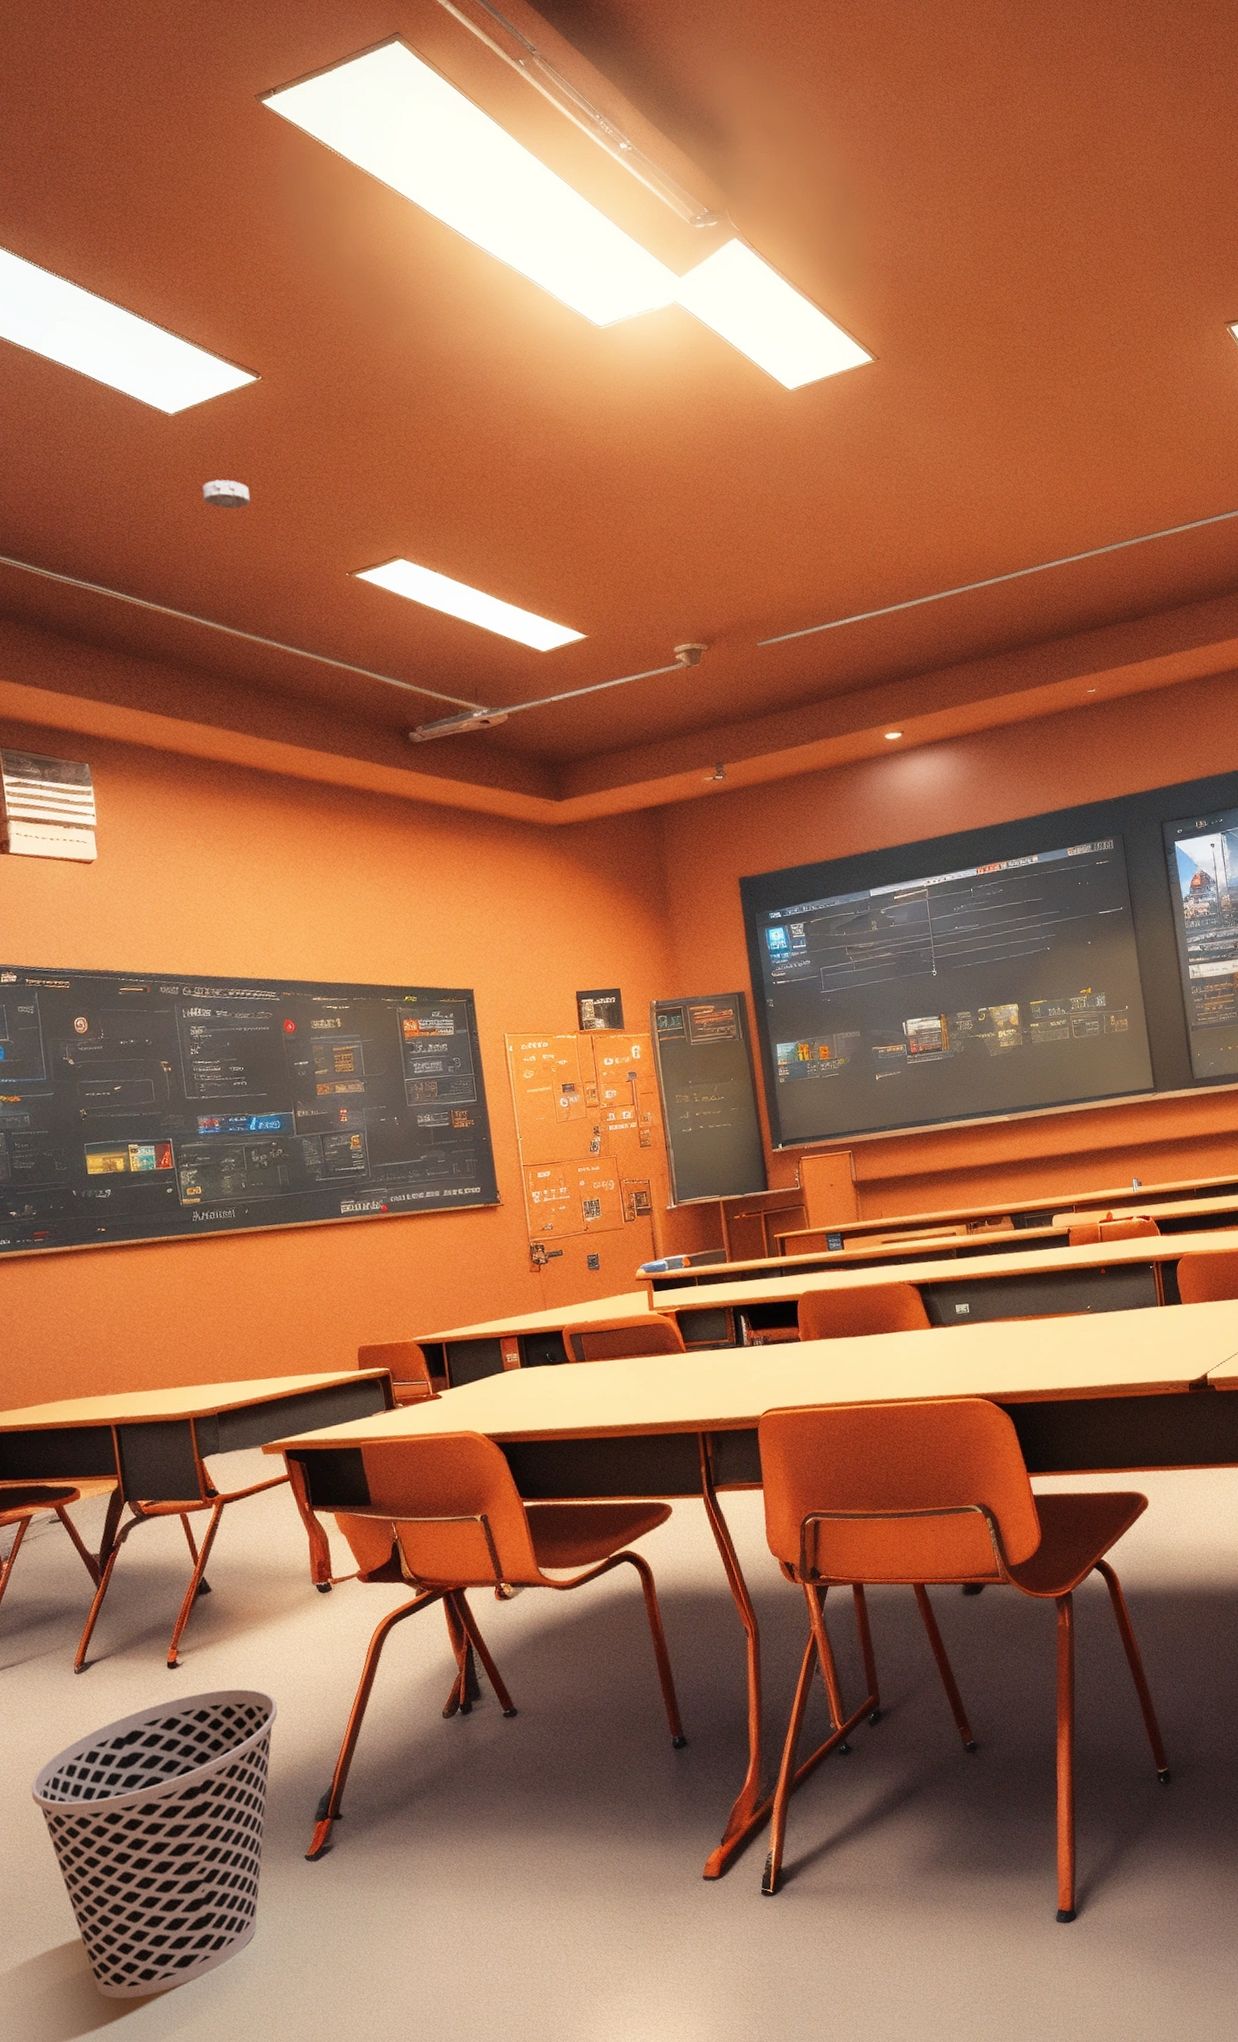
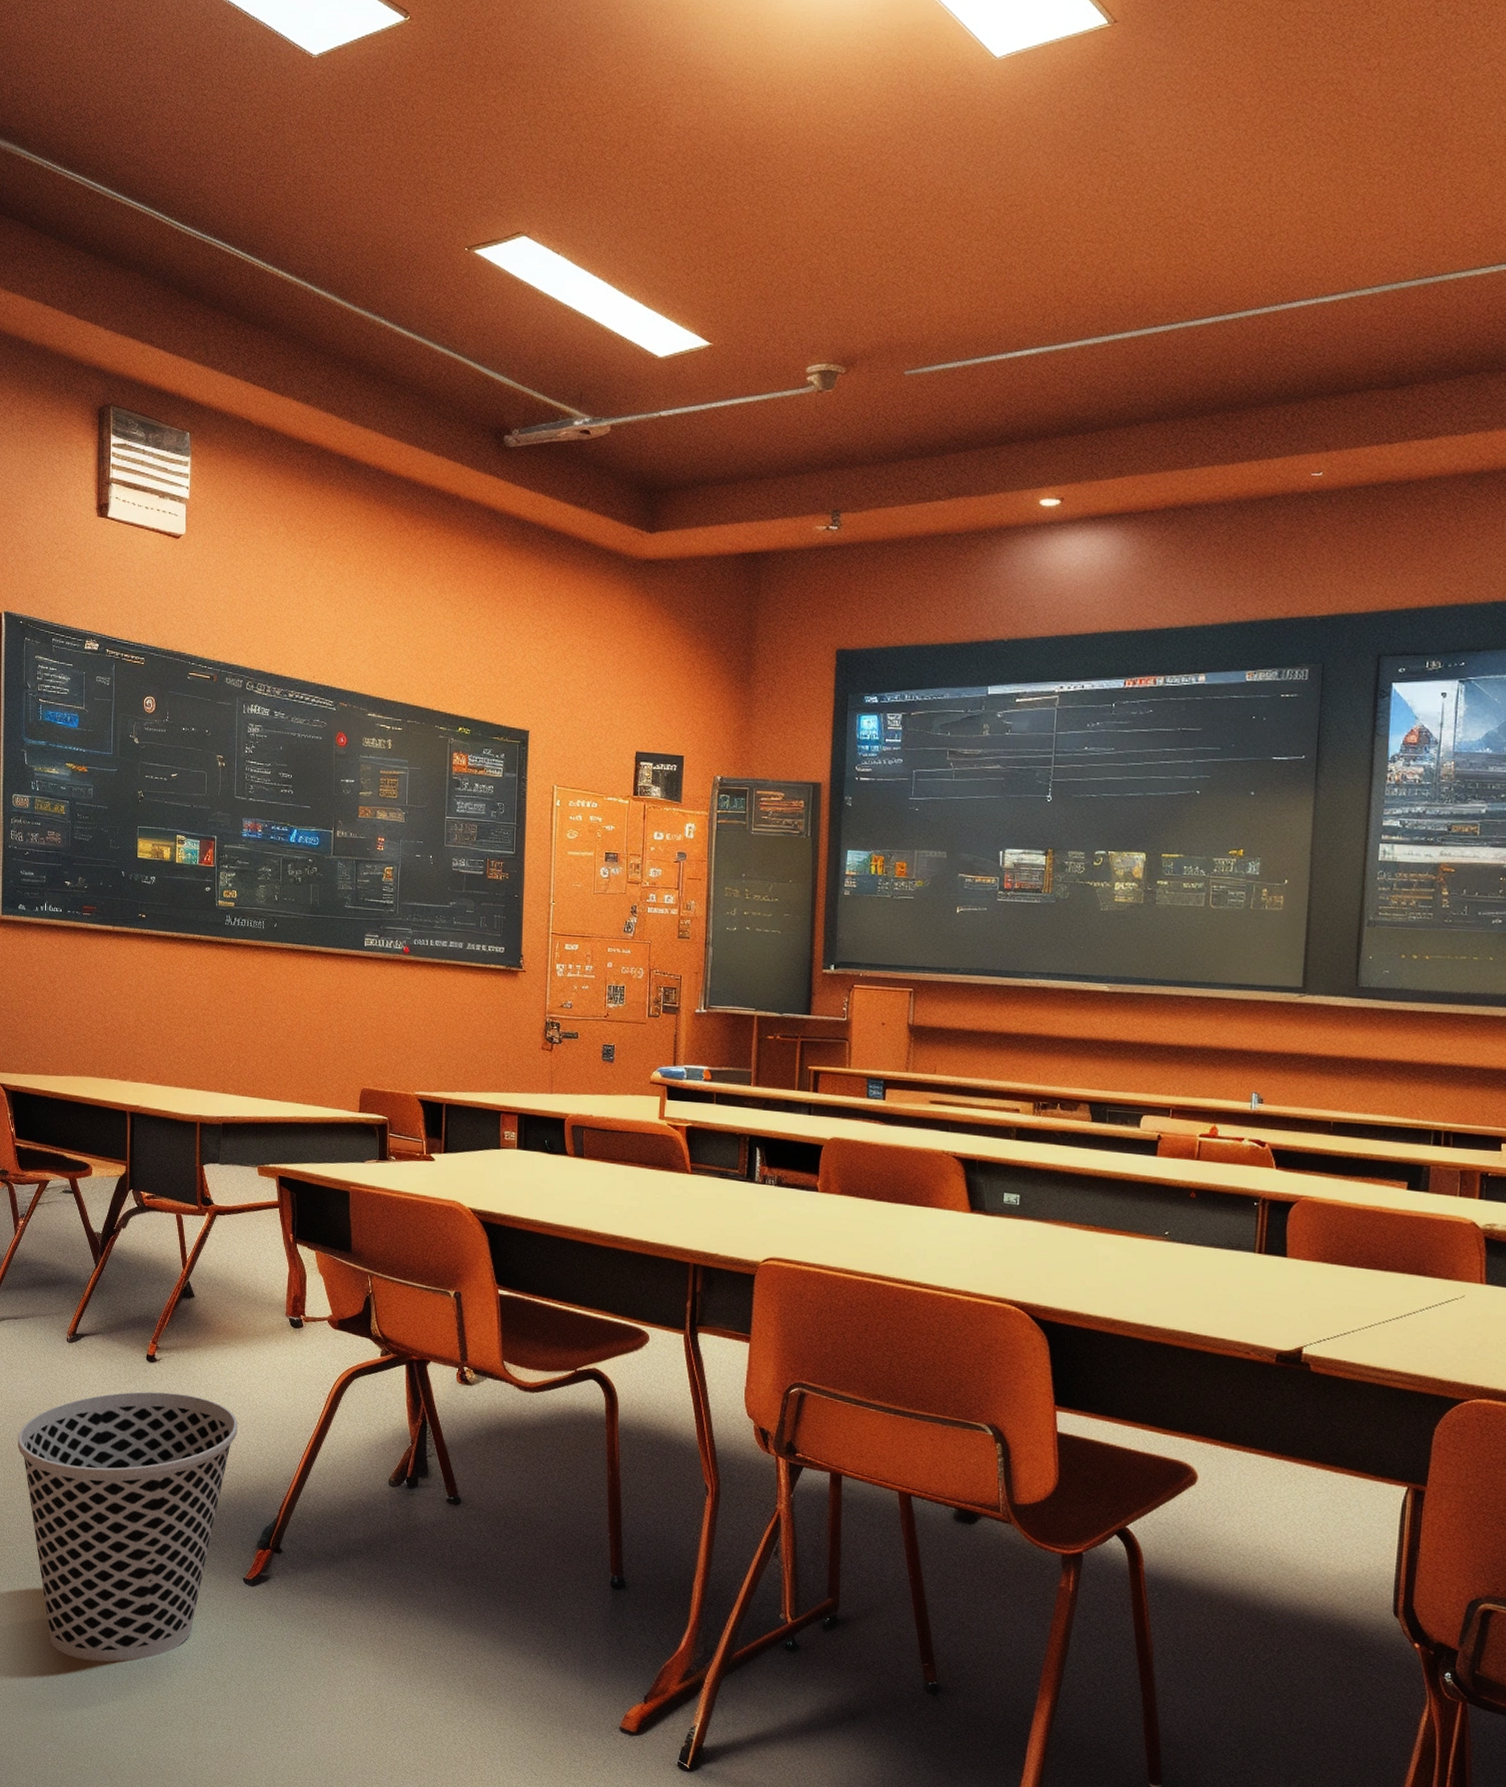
smoke detector: present [202,479,250,509] -> none [334,132,381,167]

